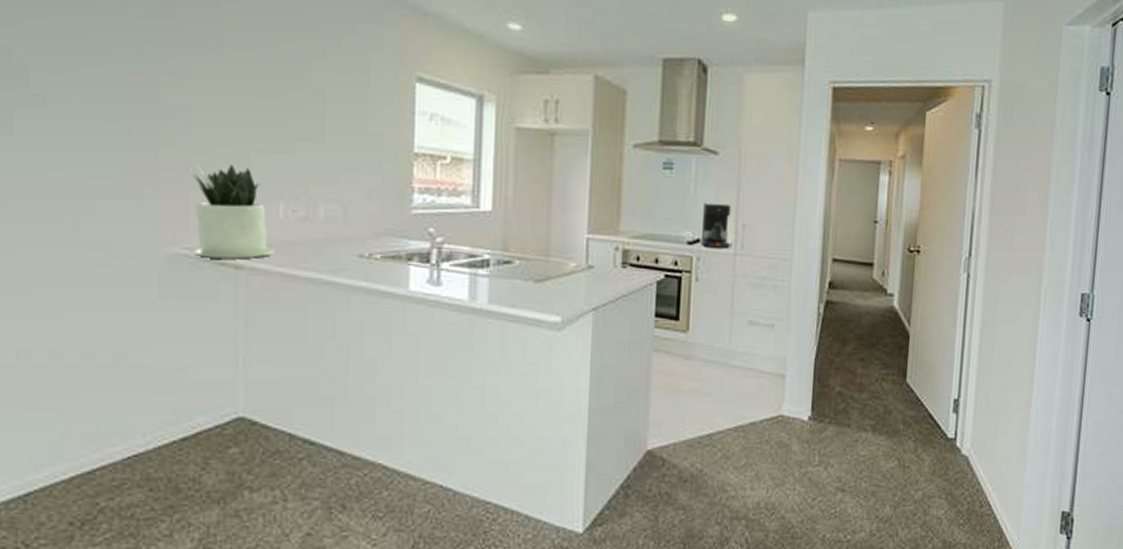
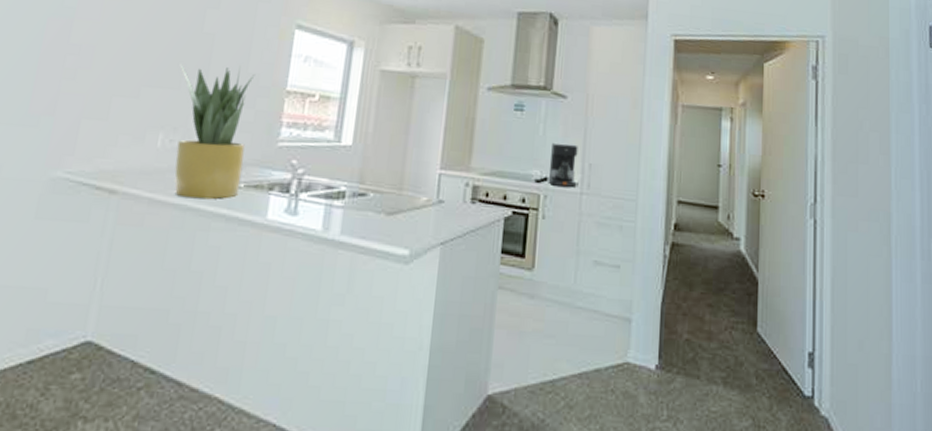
planter: present [188,164,276,260] -> none [72,96,149,185]
planter: none [290,126,377,272] -> present [174,64,256,199]

